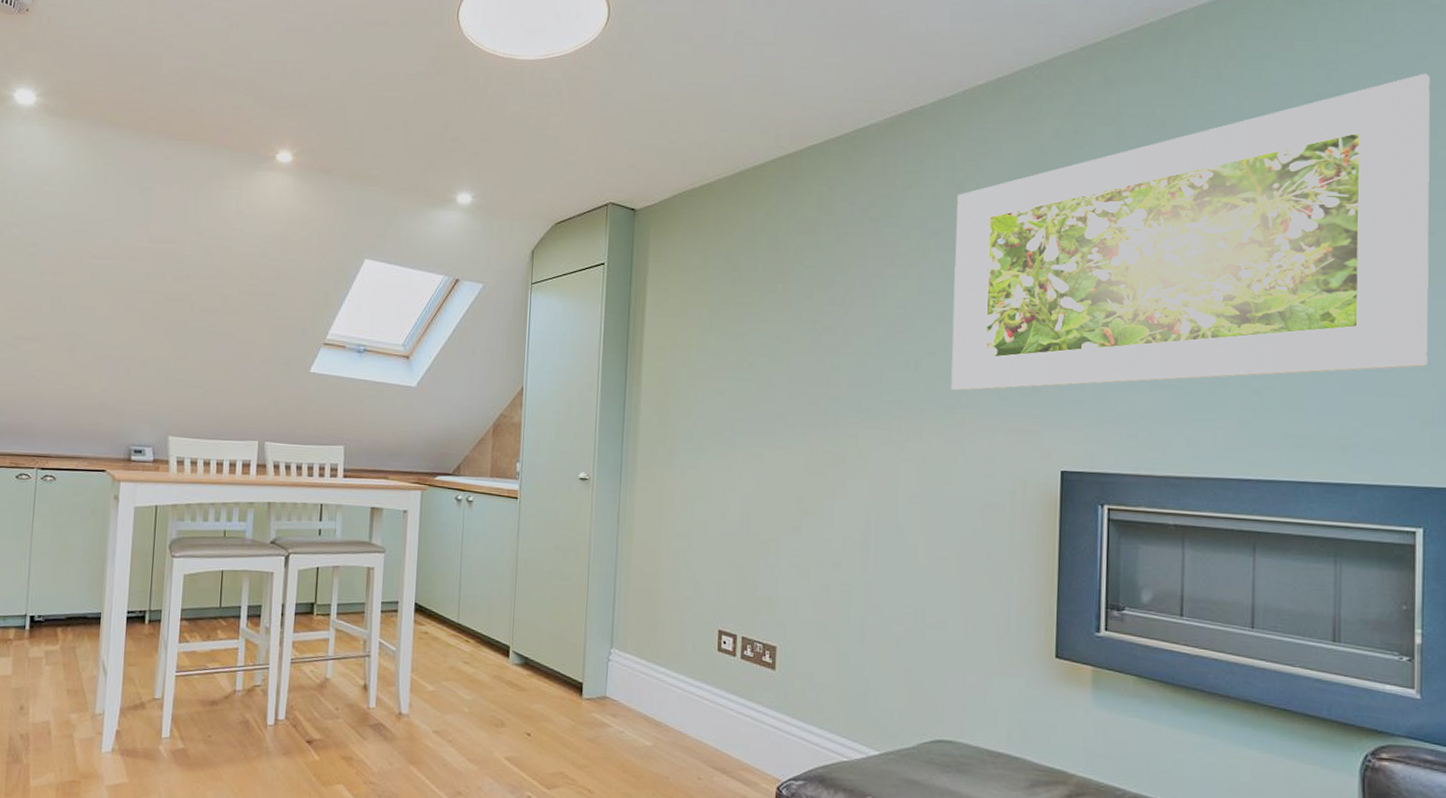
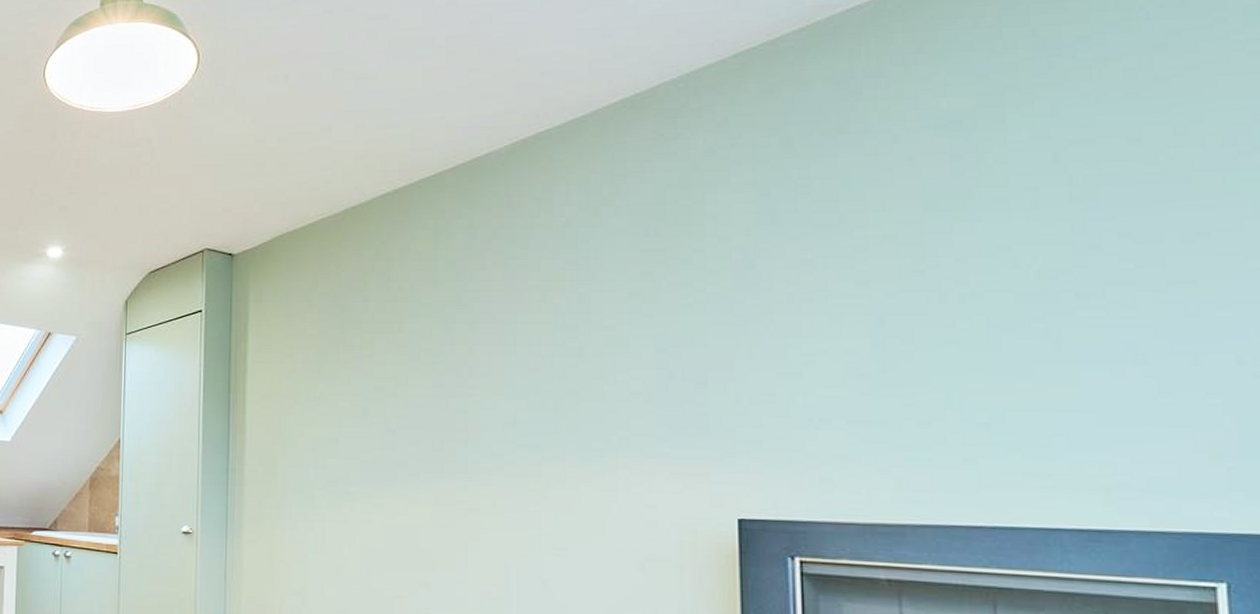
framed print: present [951,73,1431,391] -> none [593,51,1215,433]

